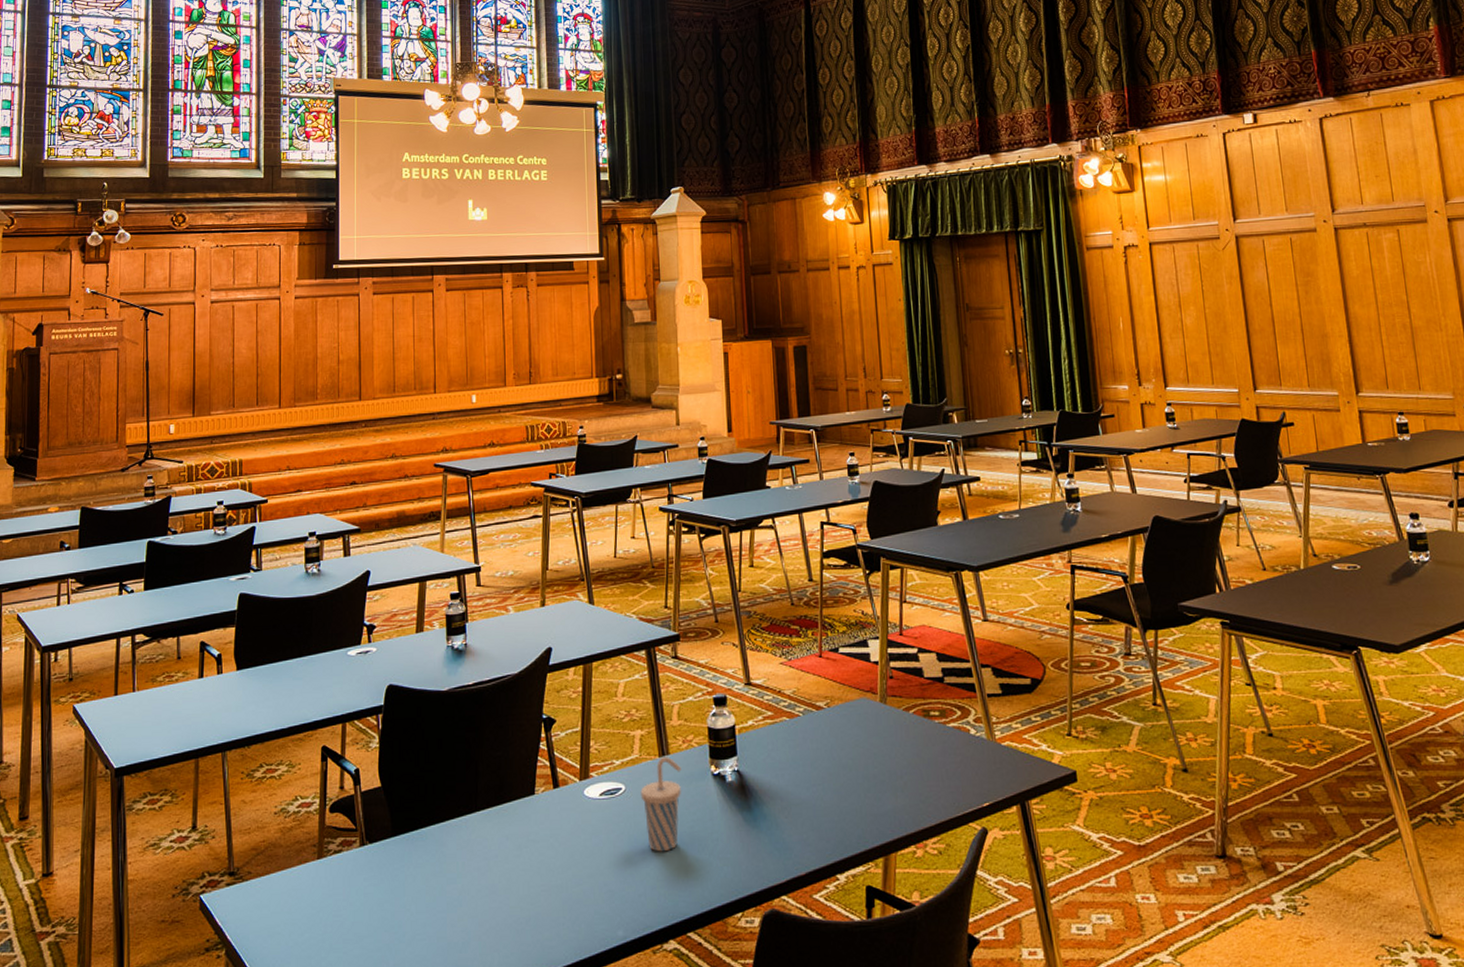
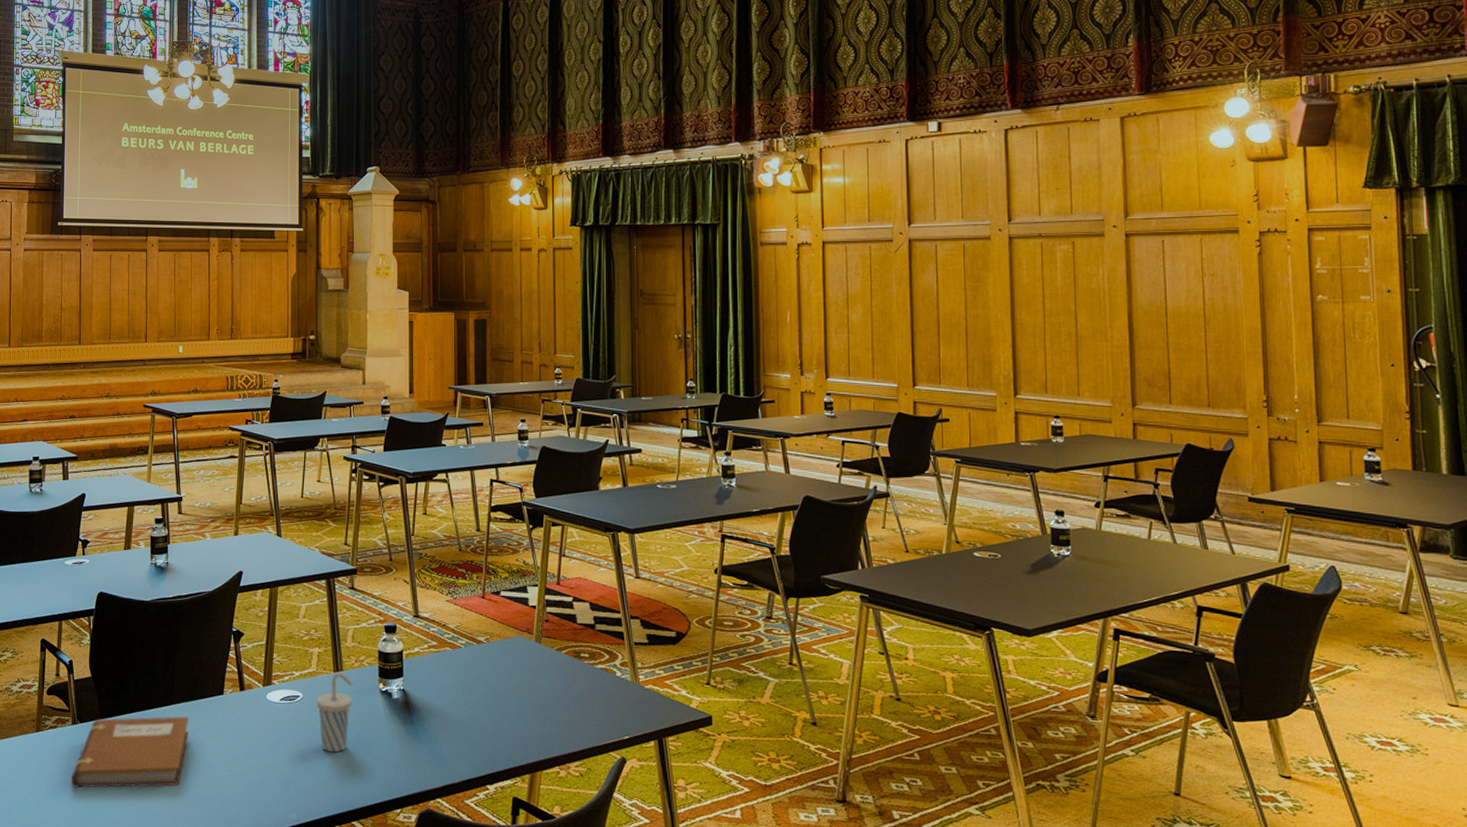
notebook: none [360,824,497,923] -> present [71,716,189,788]

